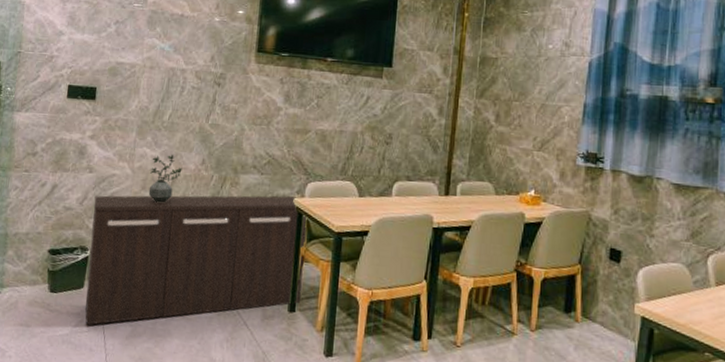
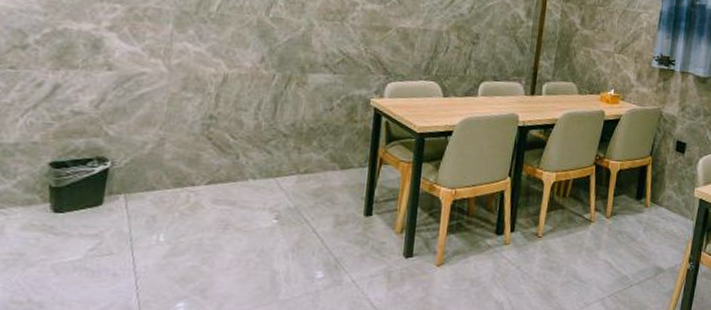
storage cabinet: present [85,195,307,326] -> none [105,96,386,248]
potted plant: present [148,154,182,203] -> none [191,50,236,105]

